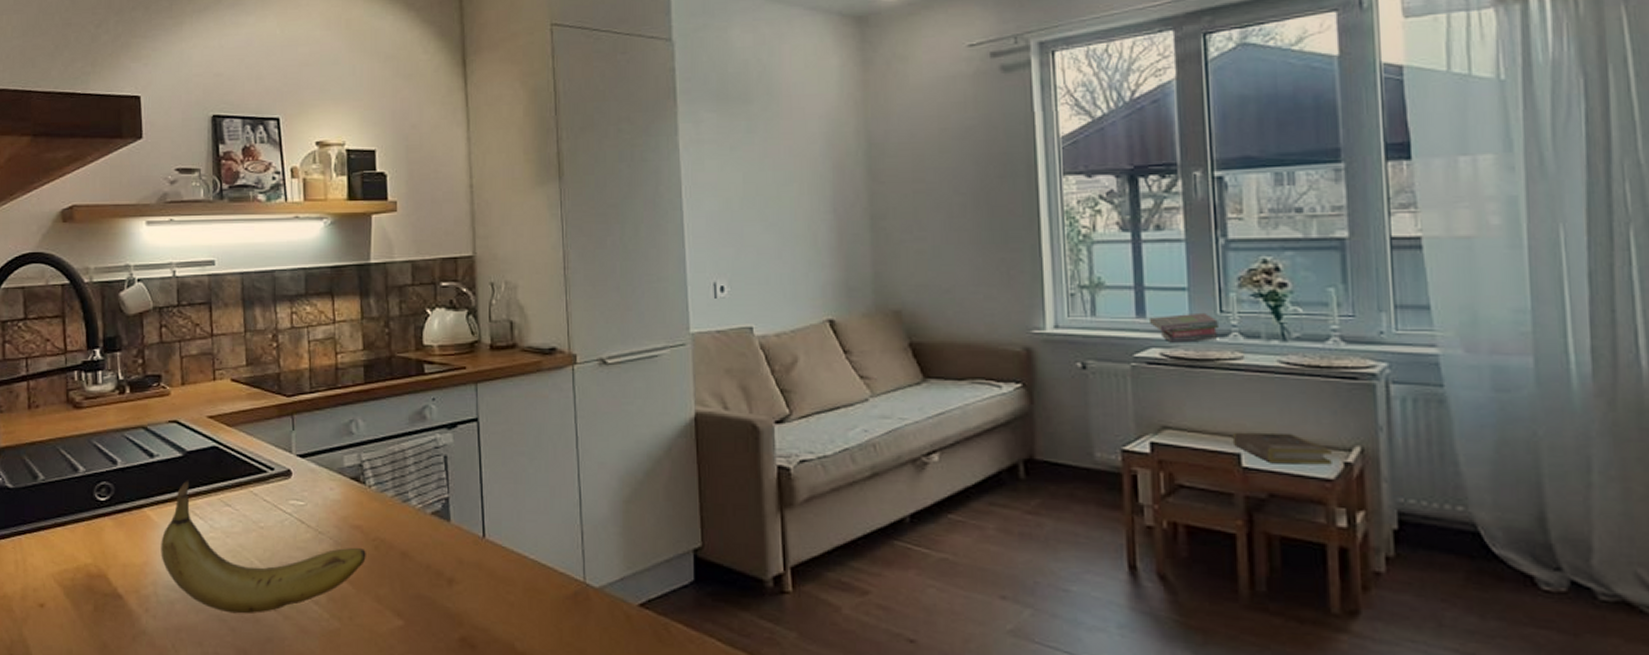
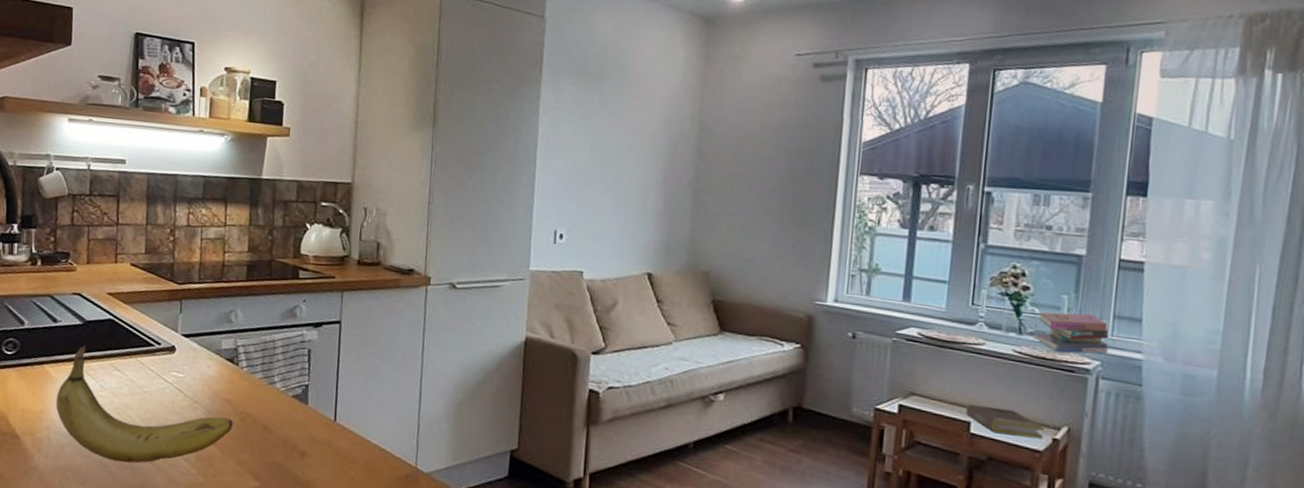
books: present [1148,312,1218,343] -> none [912,302,969,328]
books: none [1300,307,1395,358] -> present [1033,312,1109,354]

